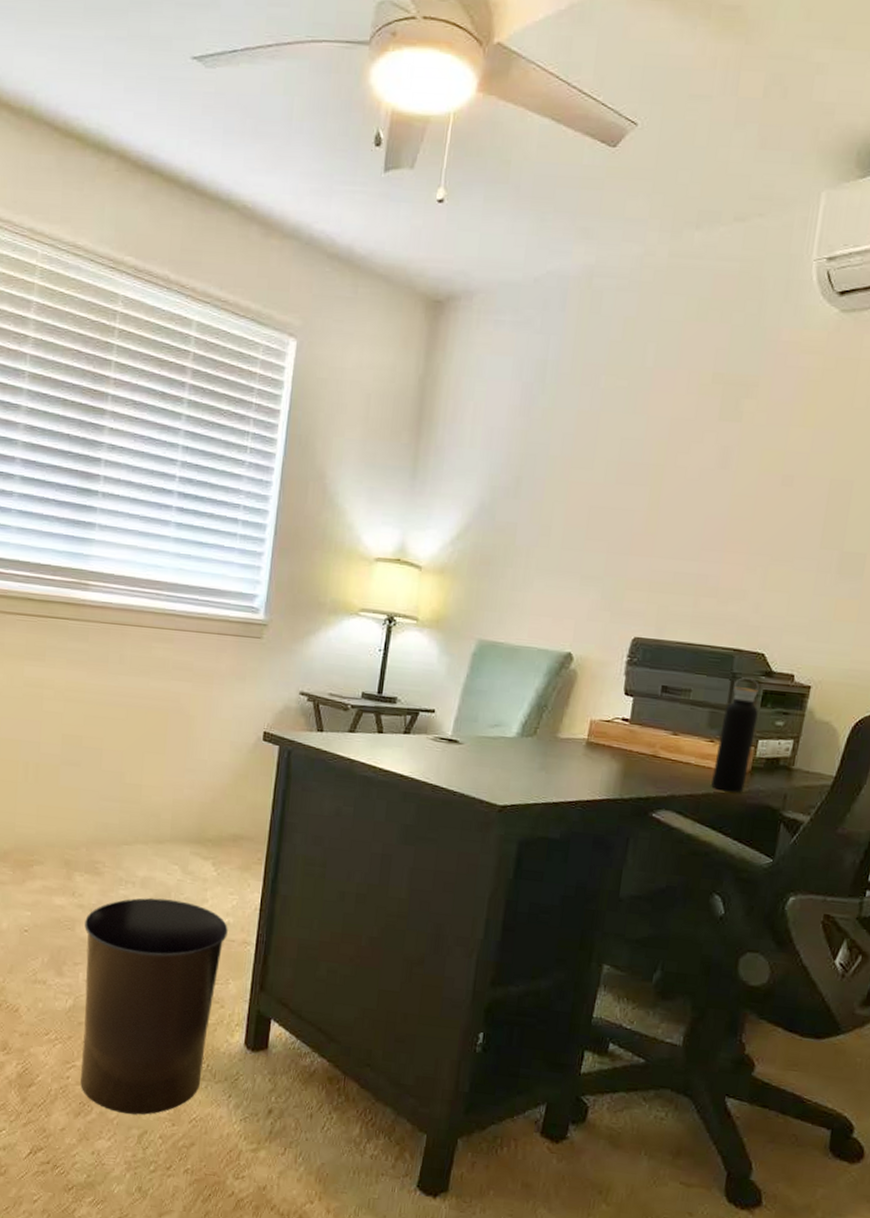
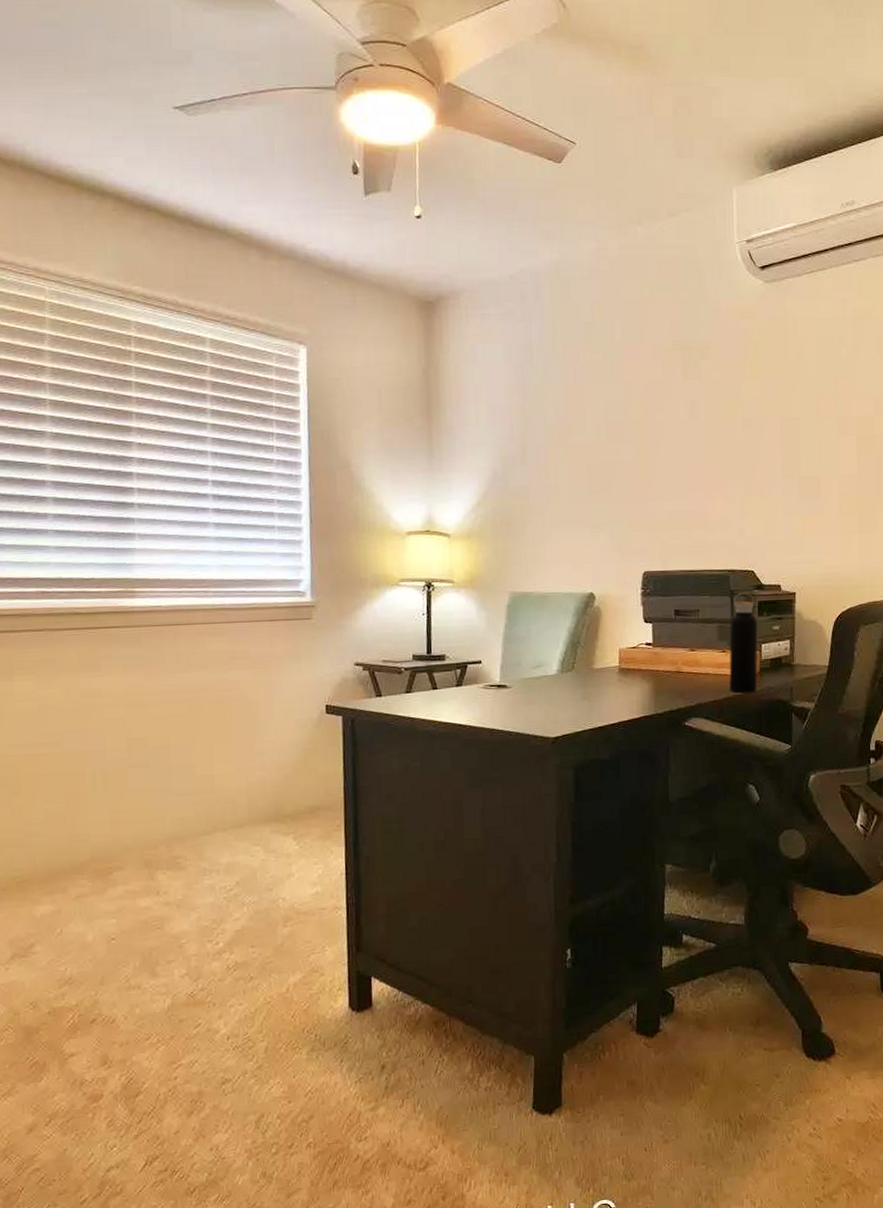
waste bin: present [80,898,228,1115] -> none [173,879,318,1102]

